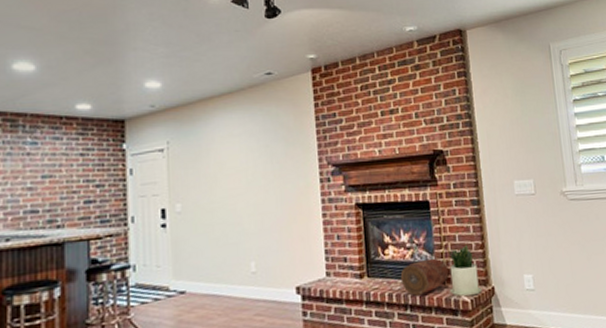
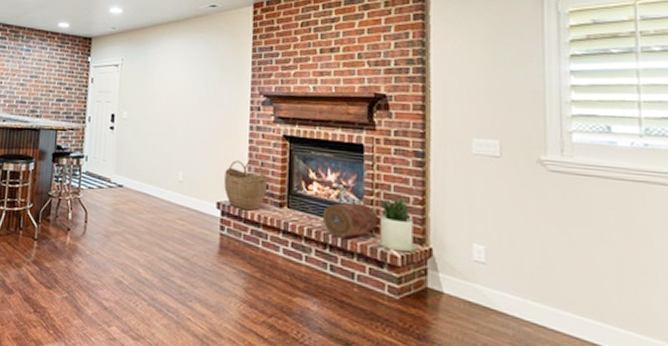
woven basket: none [301,234,346,290] -> present [224,160,268,211]

